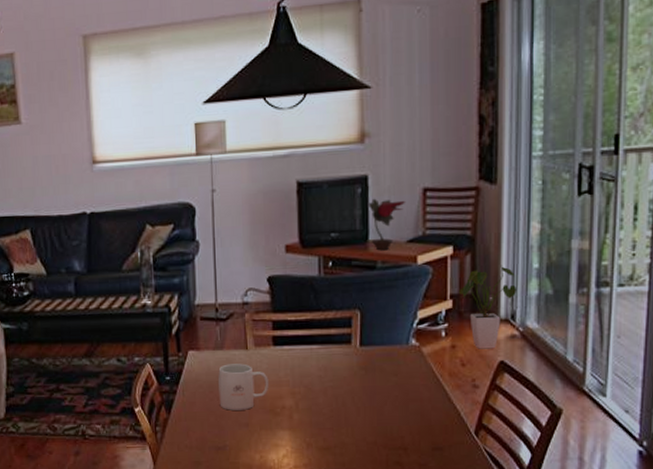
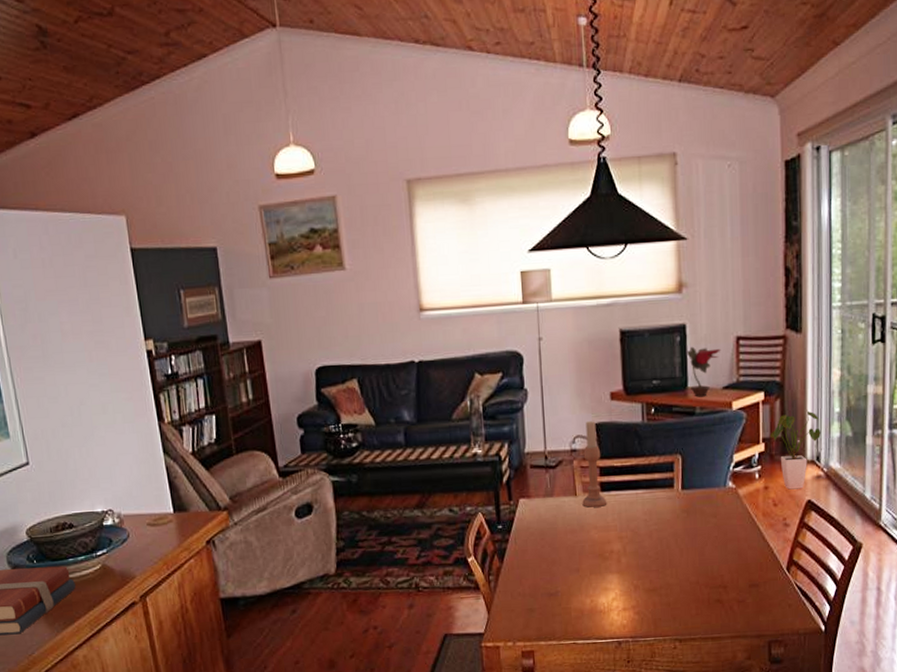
mug: present [217,363,269,410] -> none [548,510,598,557]
candlestick: none [253,274,280,362] -> present [582,421,607,508]

